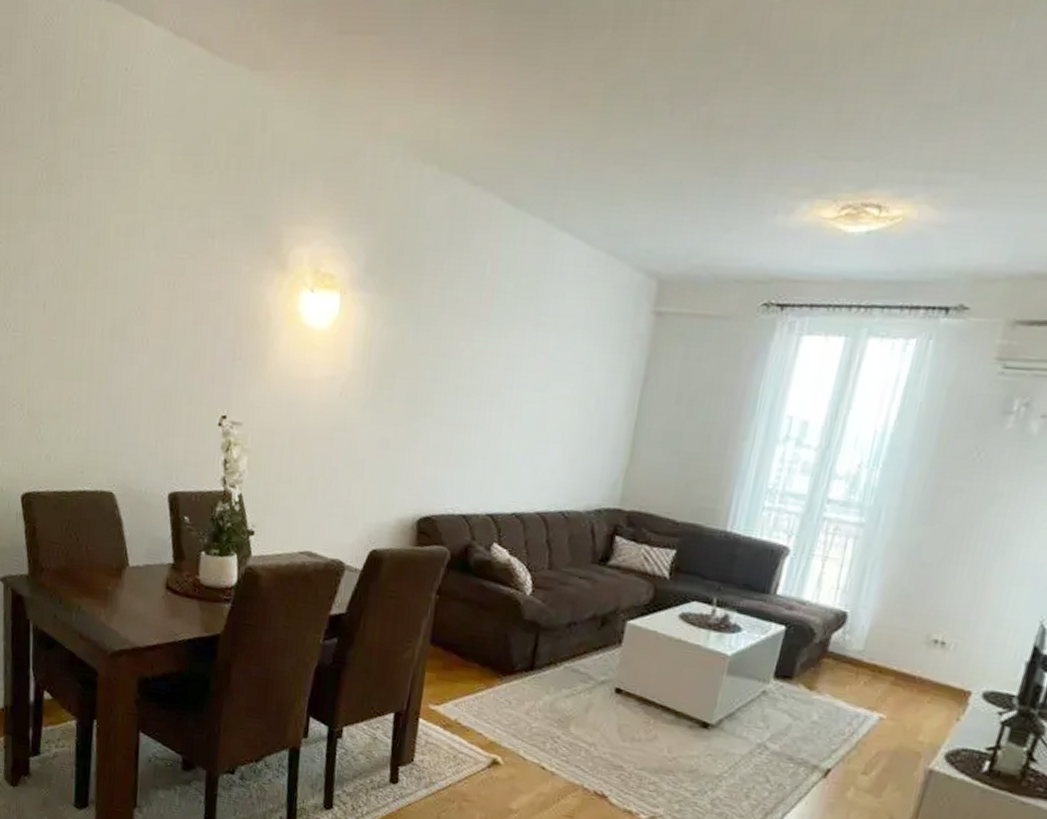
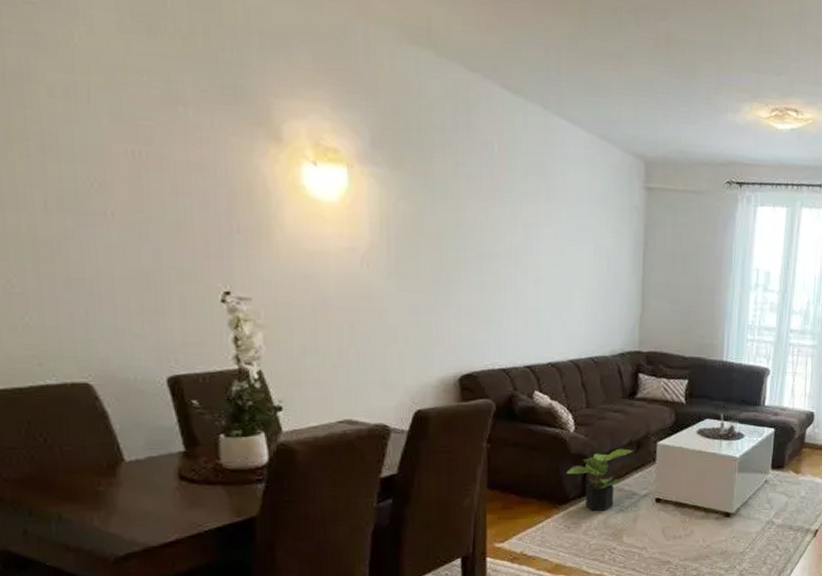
potted plant: none [514,621,598,692] -> present [565,448,634,511]

